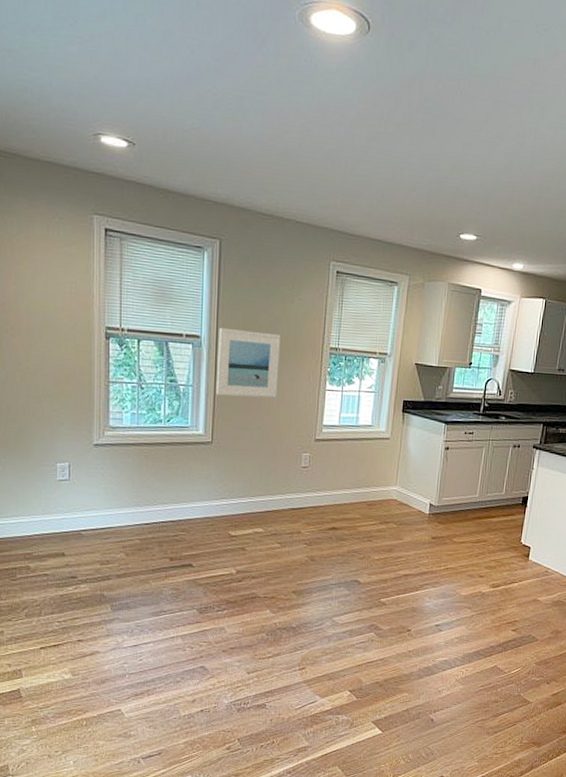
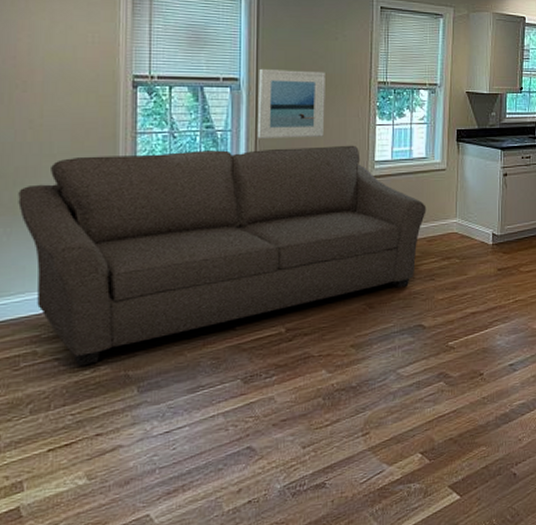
sofa: none [11,400,369,583] -> present [18,145,427,367]

